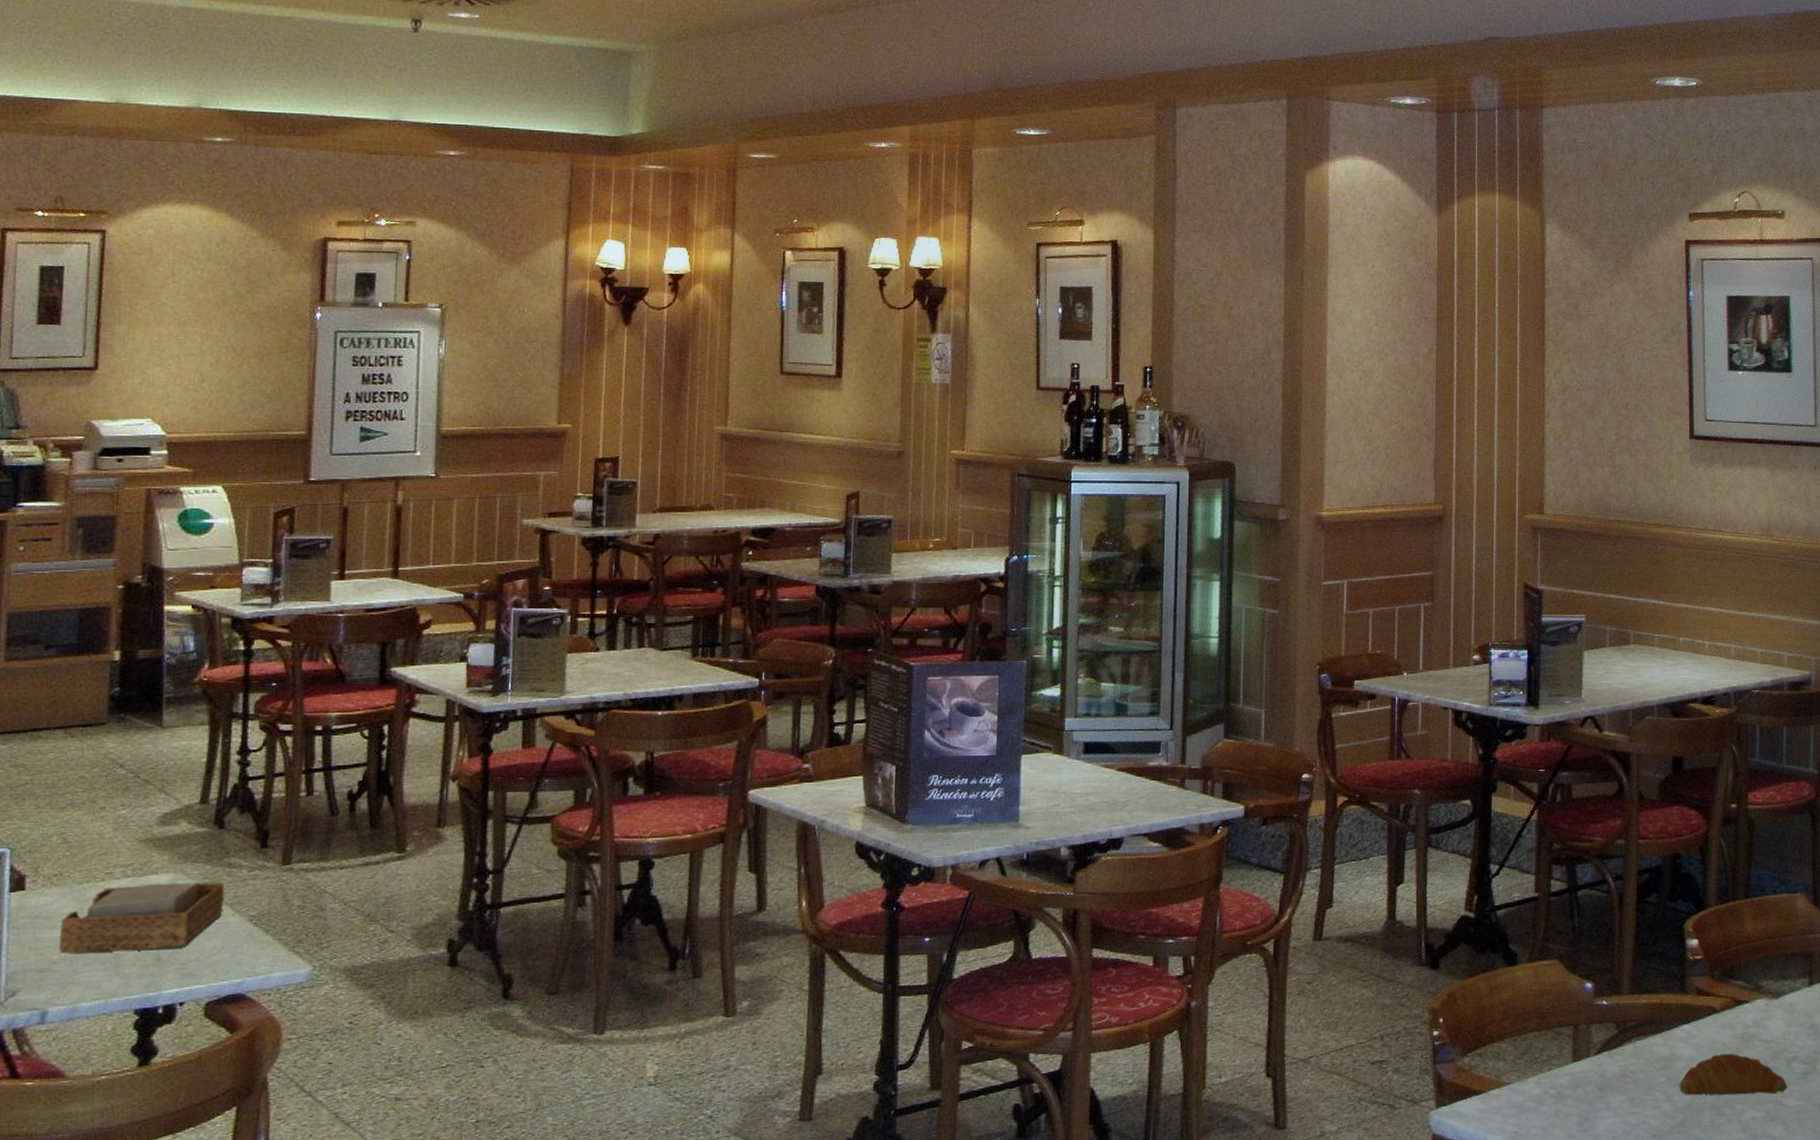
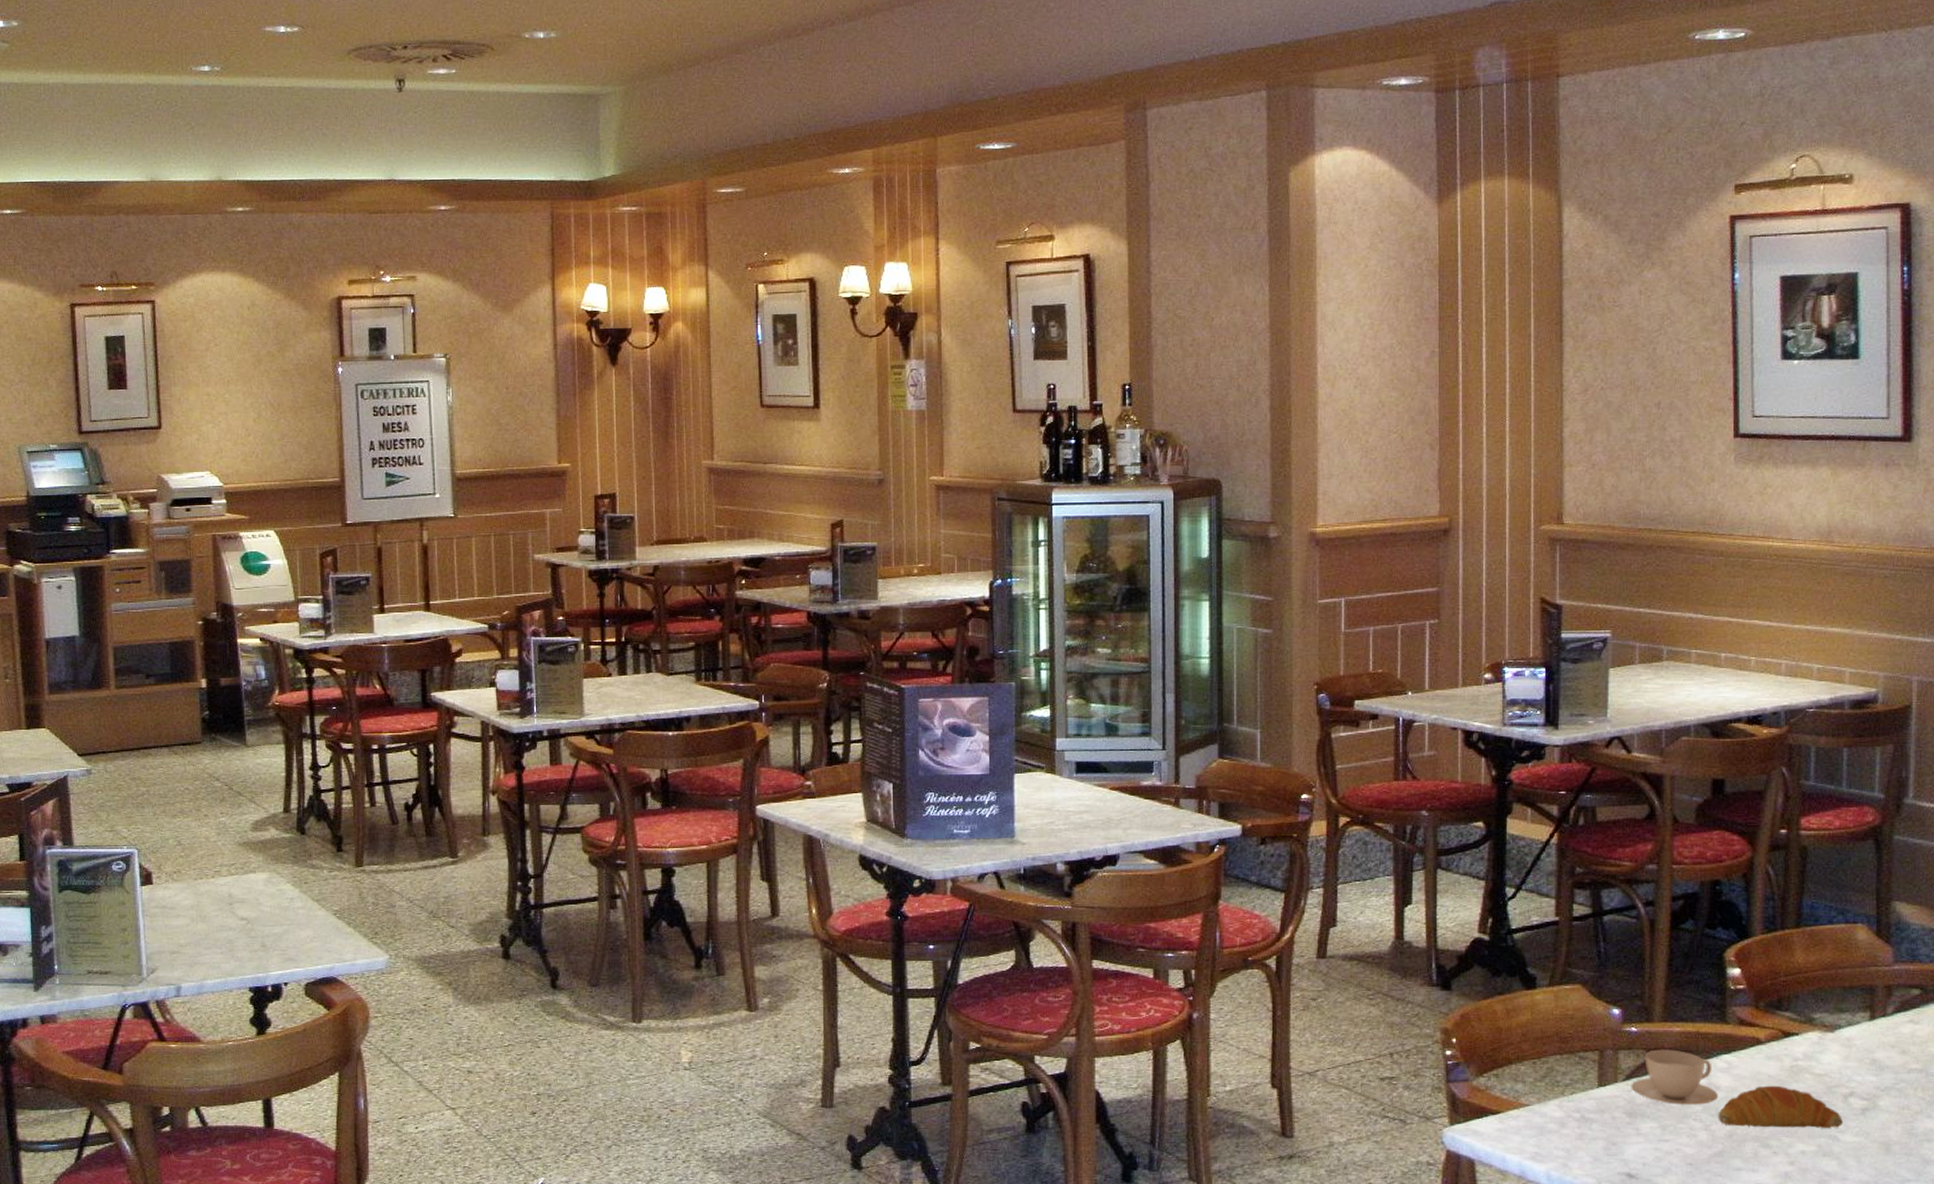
napkin holder: present [58,882,225,955] -> none [183,880,312,939]
teacup: none [1602,1021,1679,1077] -> present [1631,1049,1718,1105]

